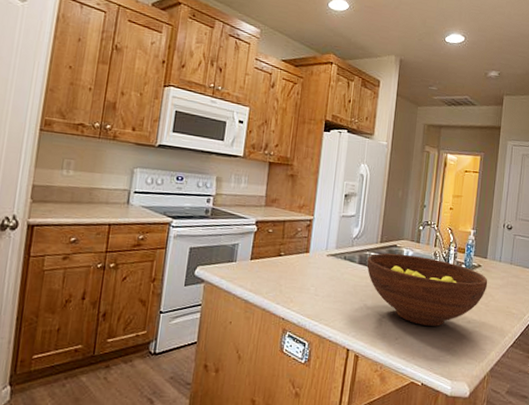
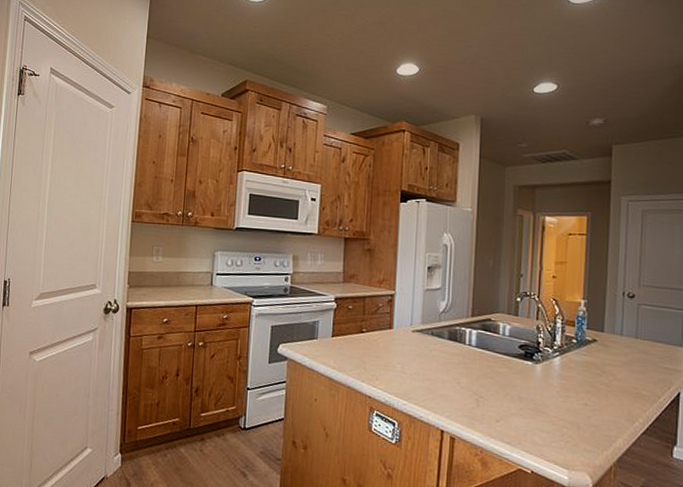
fruit bowl: present [367,253,488,326] -> none [457,327,607,408]

